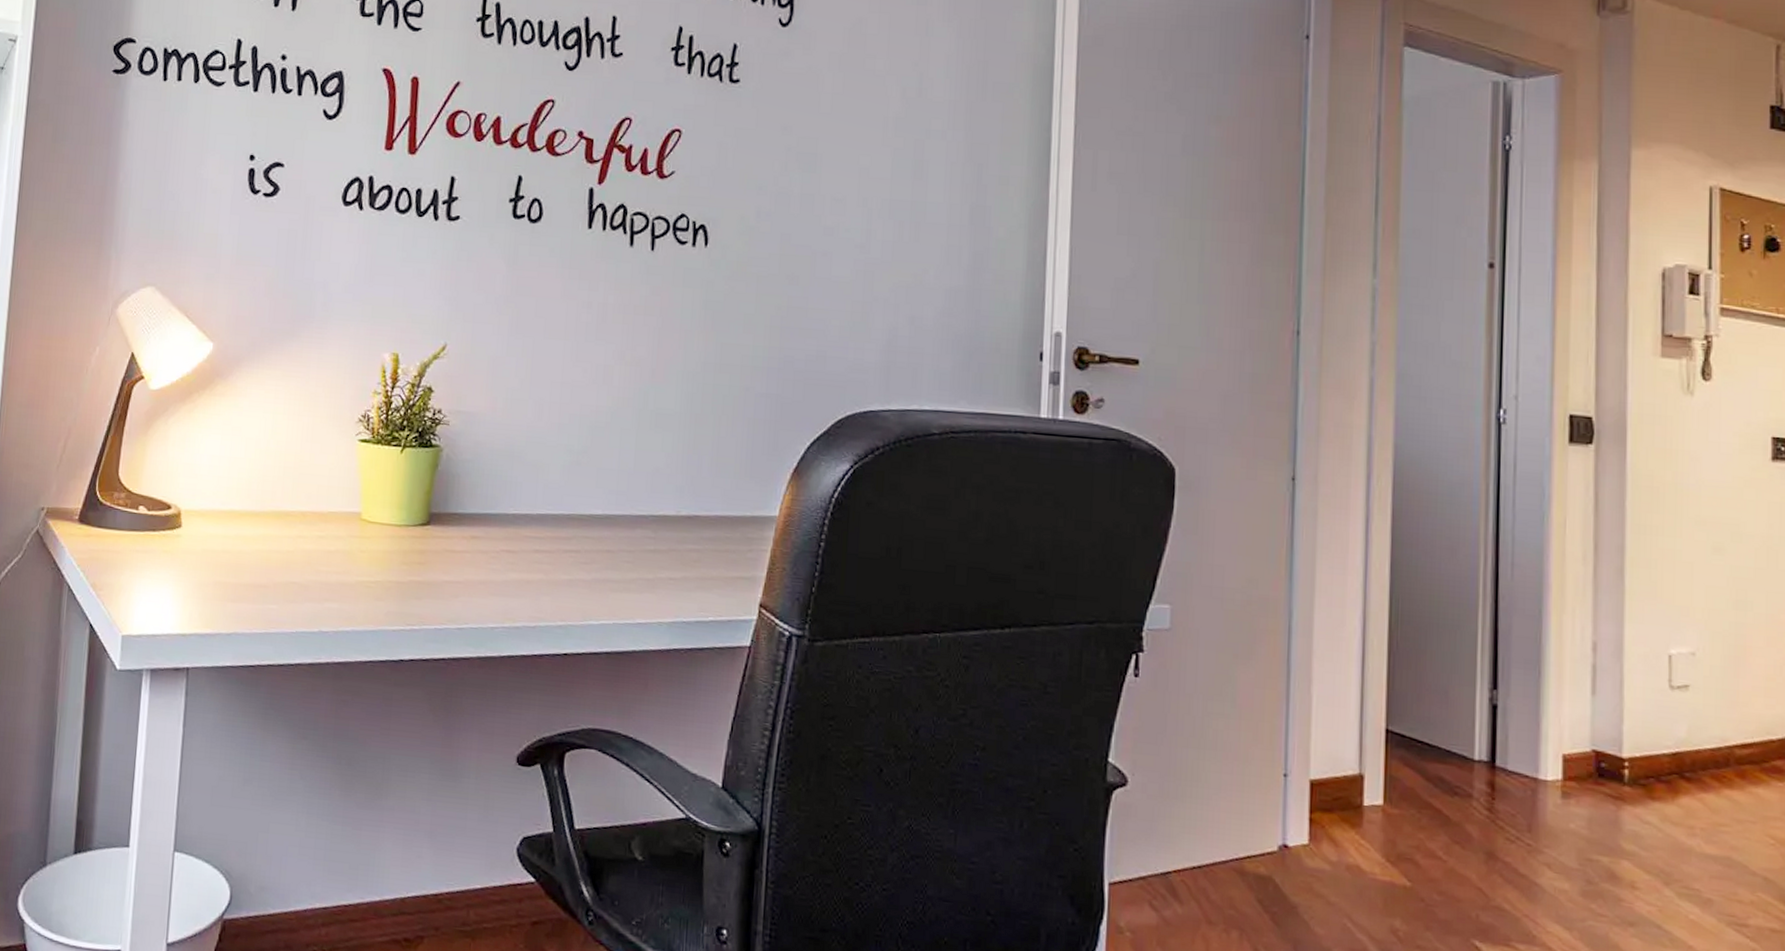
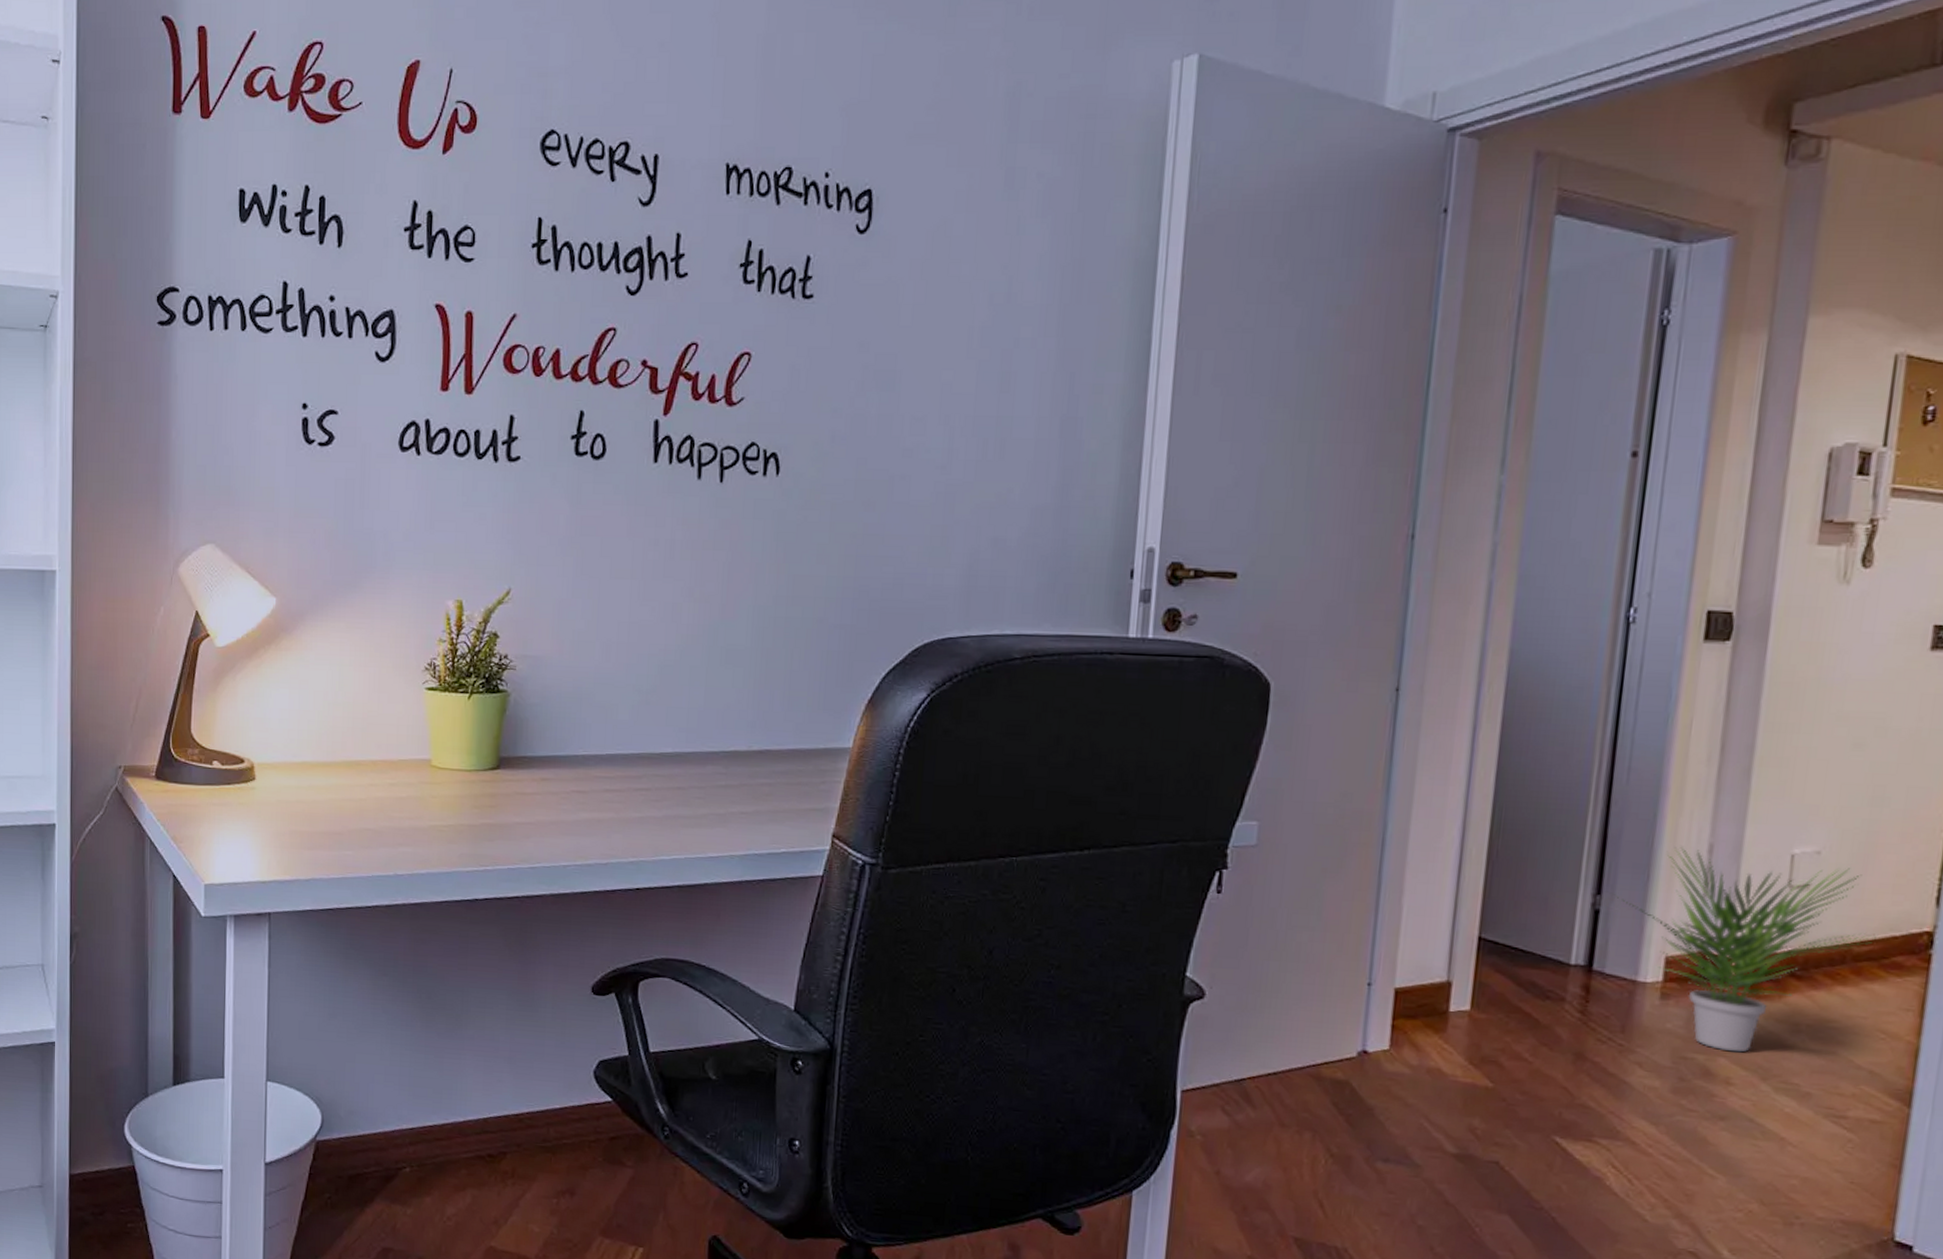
potted plant: none [1502,643,1758,856] -> present [1607,846,1880,1053]

